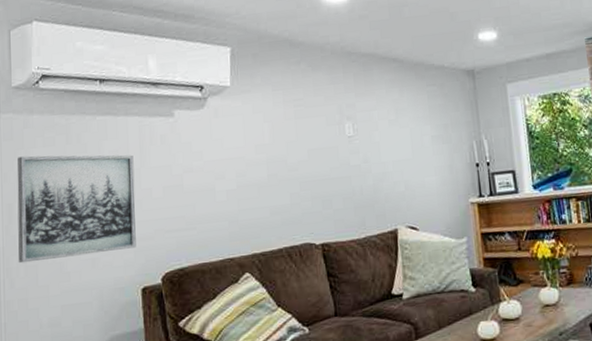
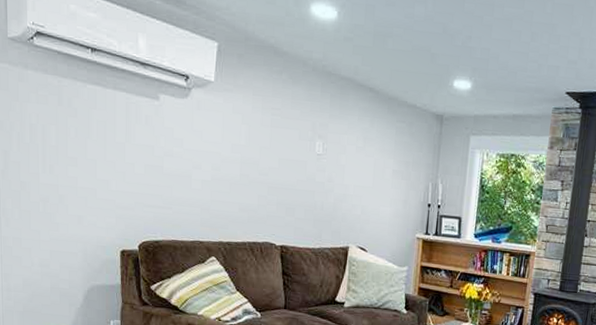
wall art: present [17,155,136,264] -> none [12,108,120,214]

